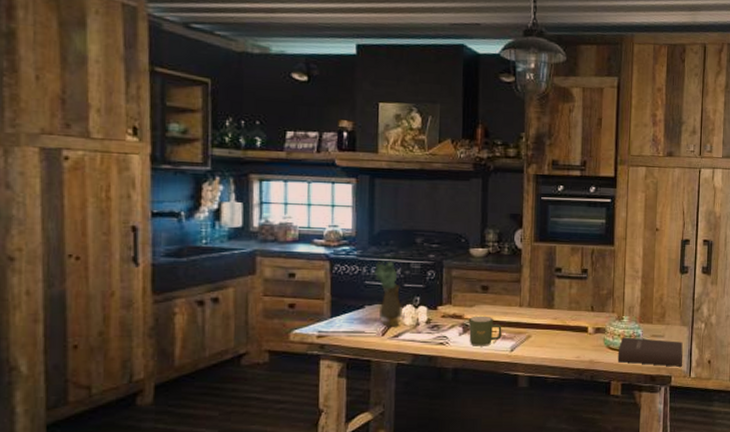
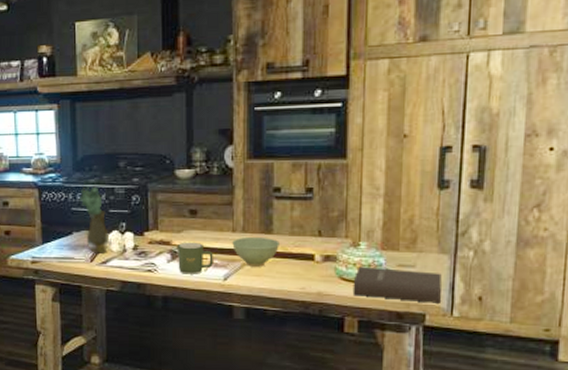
bowl: none [519,311,559,339] -> present [232,236,279,267]

